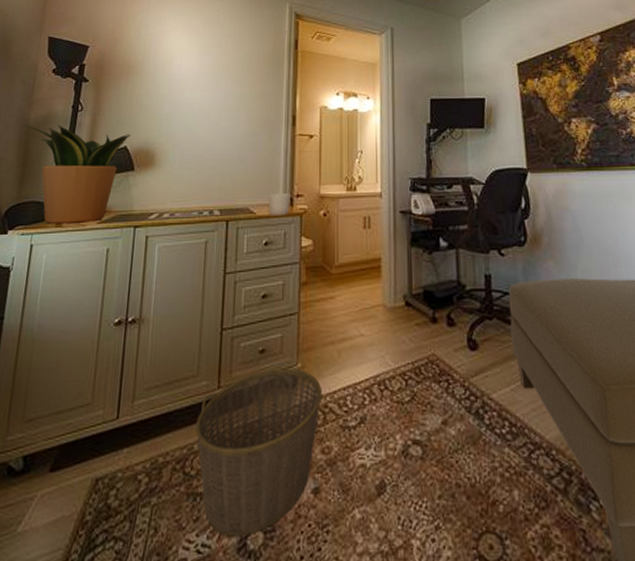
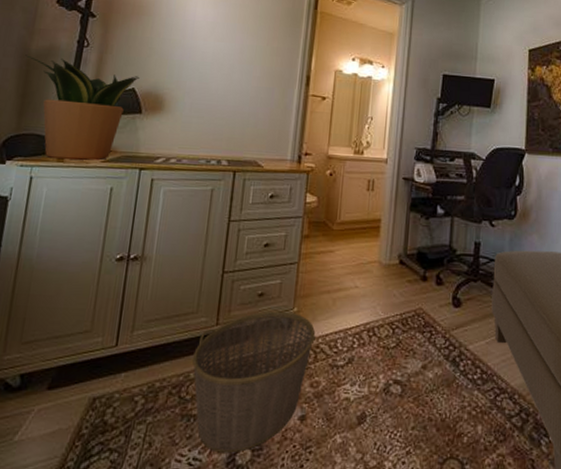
mug: present [268,193,290,216] -> none [276,150,299,172]

